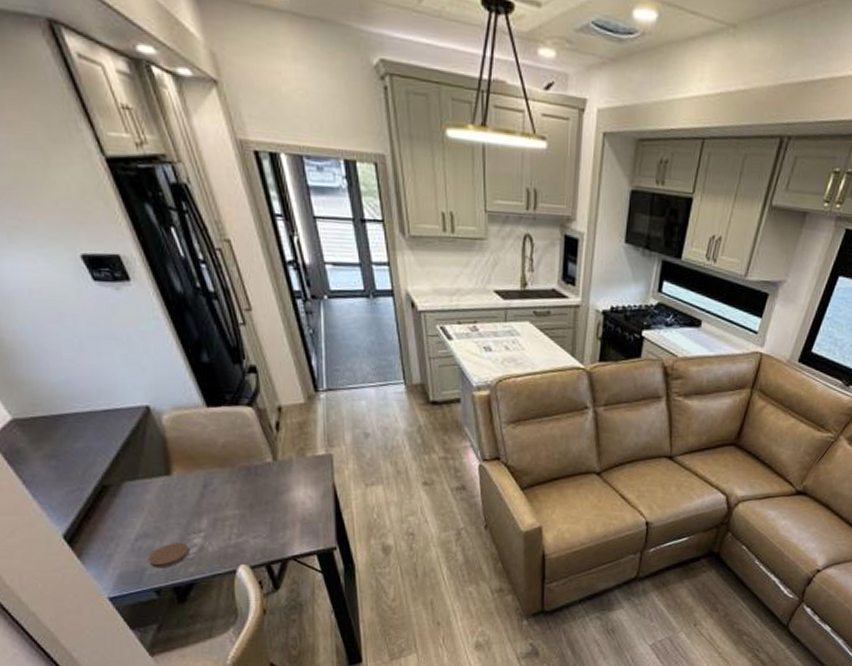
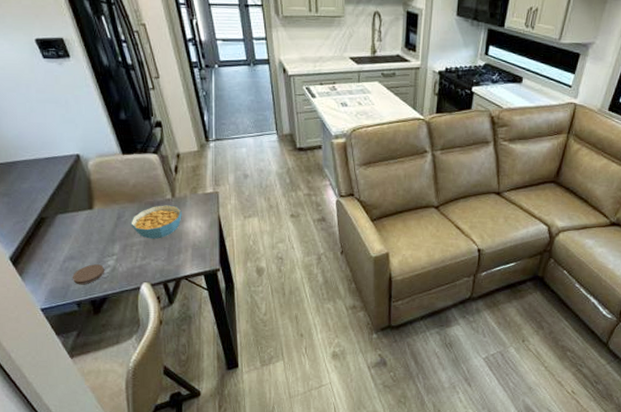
cereal bowl: none [221,470,287,512] -> present [131,205,182,239]

